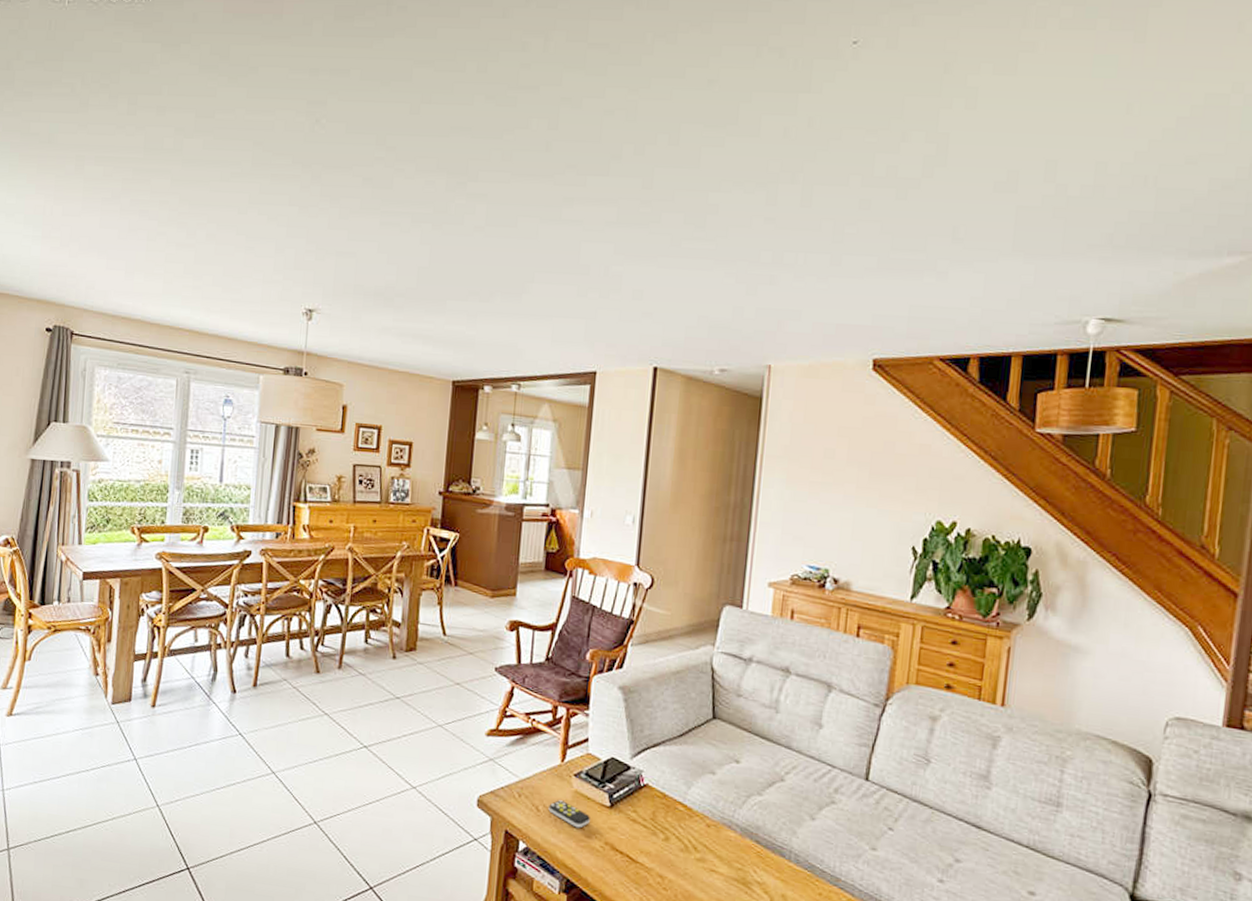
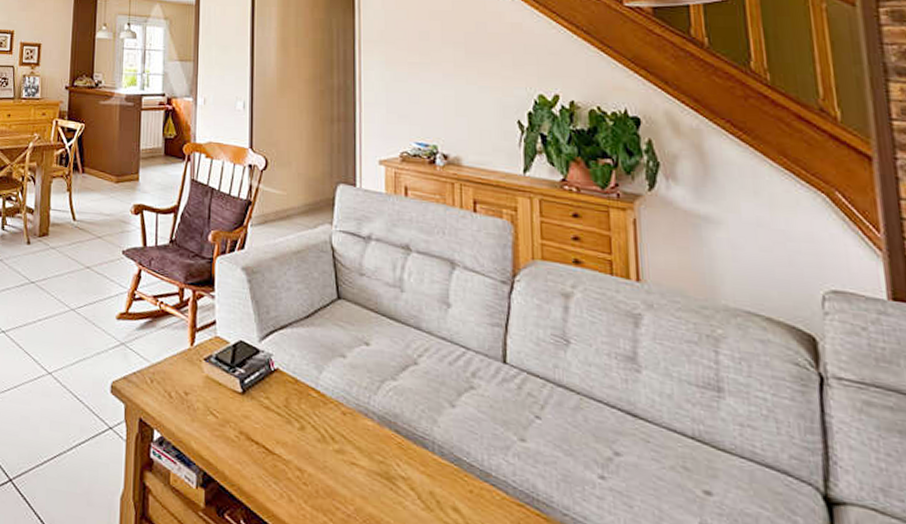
remote control: present [548,800,590,828] -> none [181,386,223,416]

